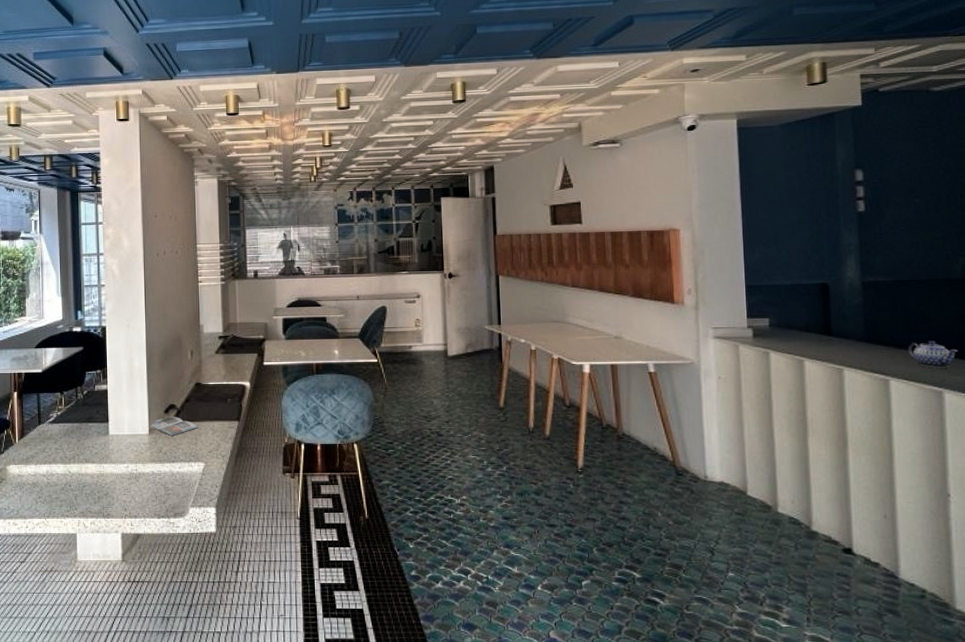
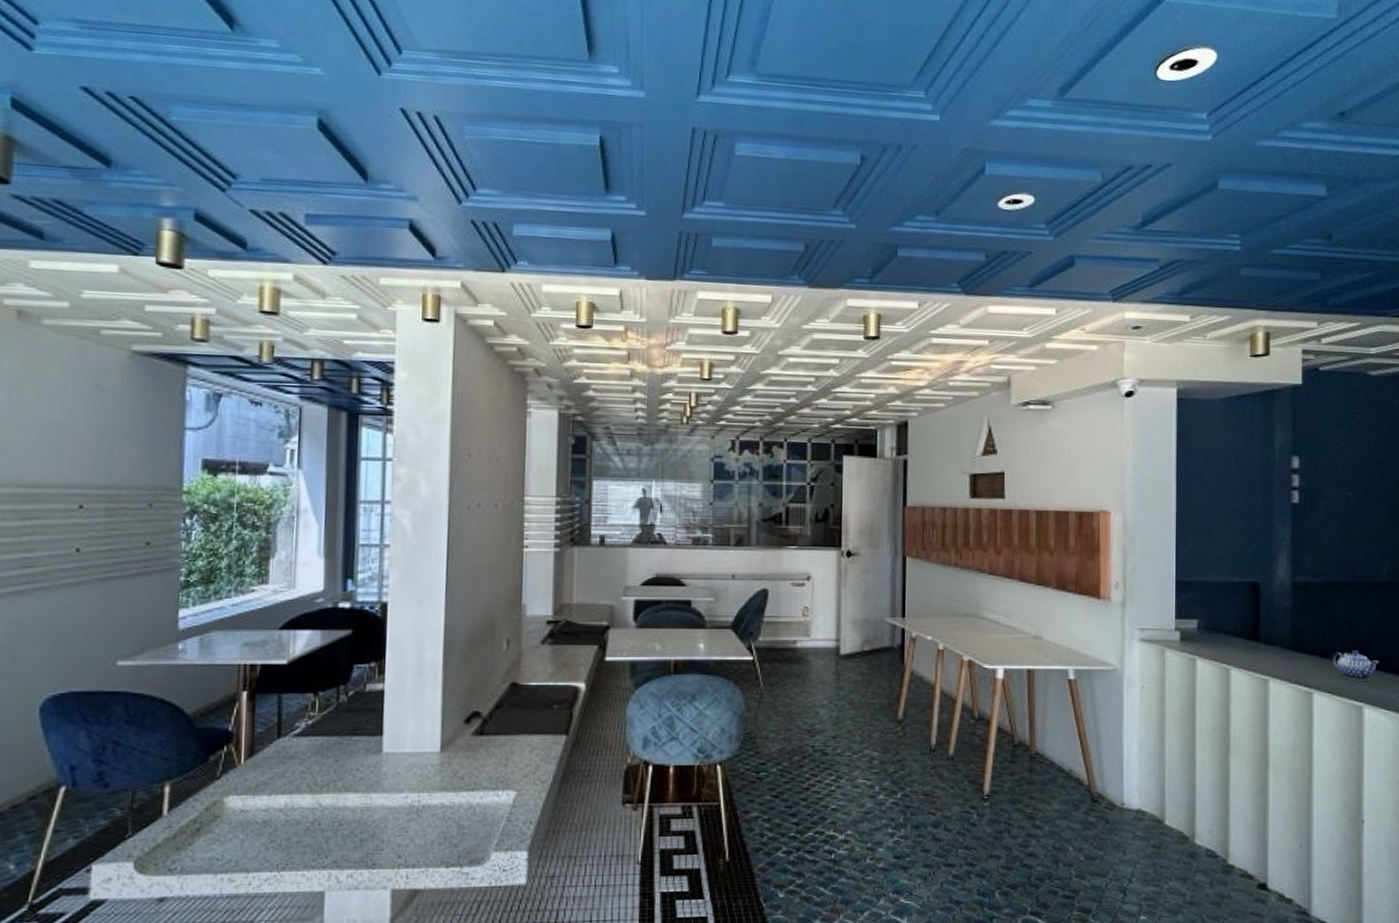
magazine: present [148,416,198,437] -> none [439,727,511,756]

